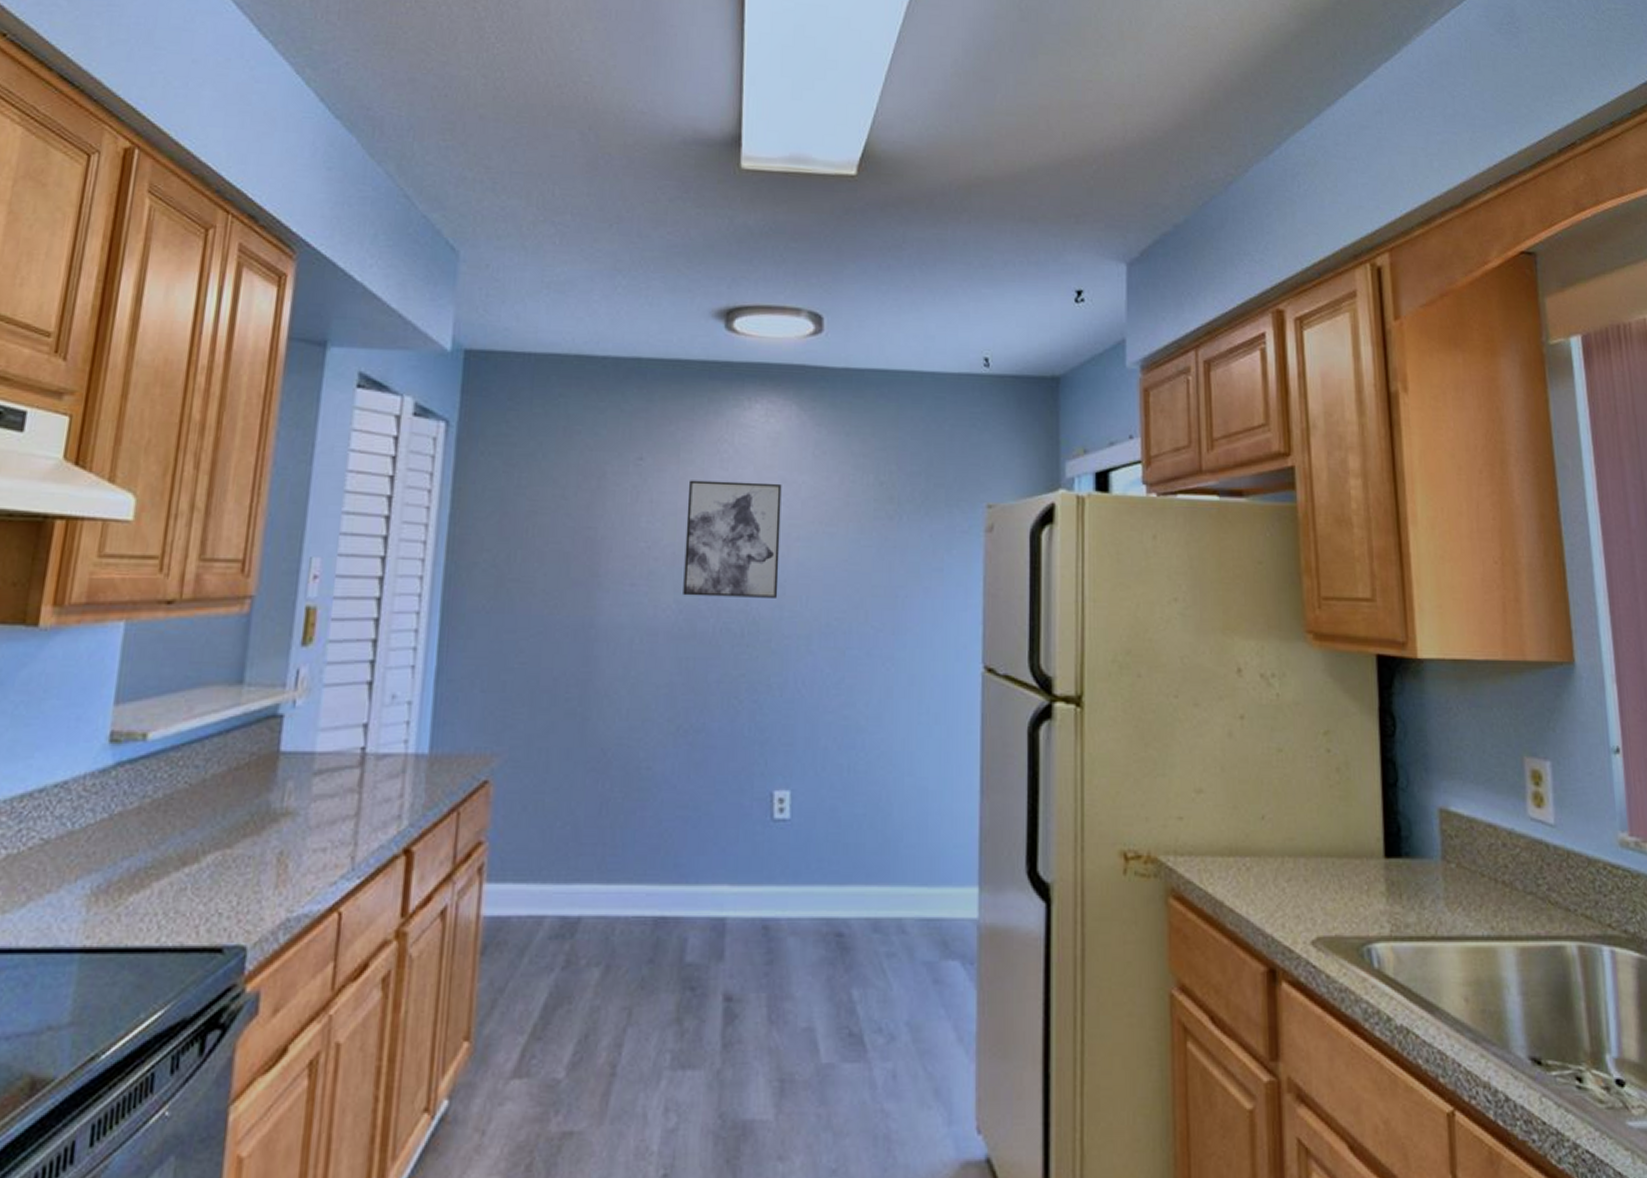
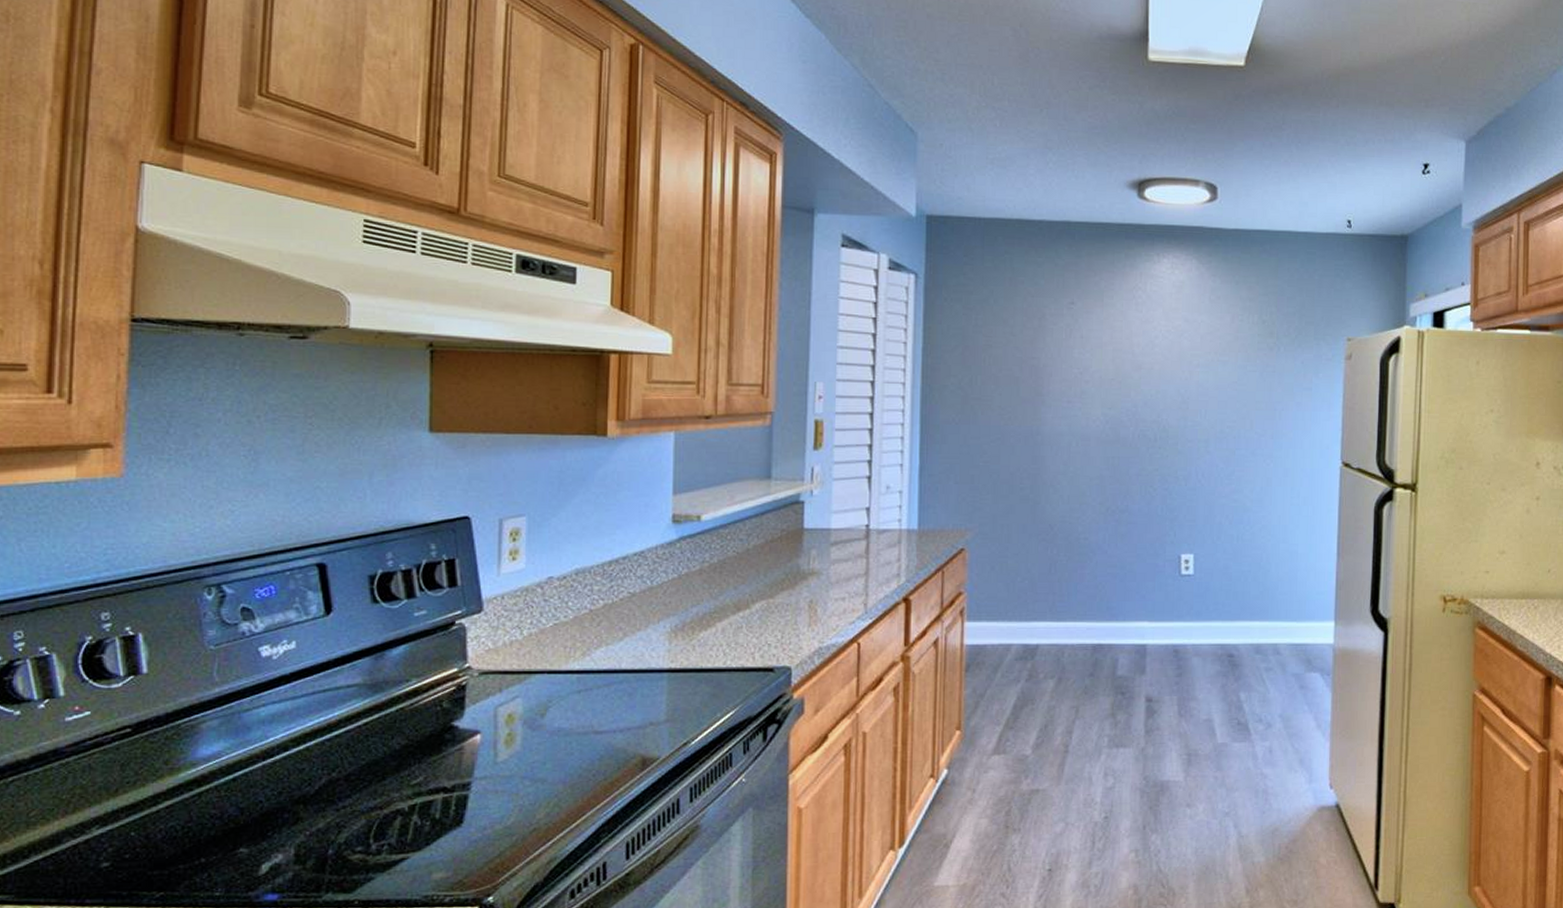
wall art: present [683,480,782,598] -> none [1109,320,1185,411]

